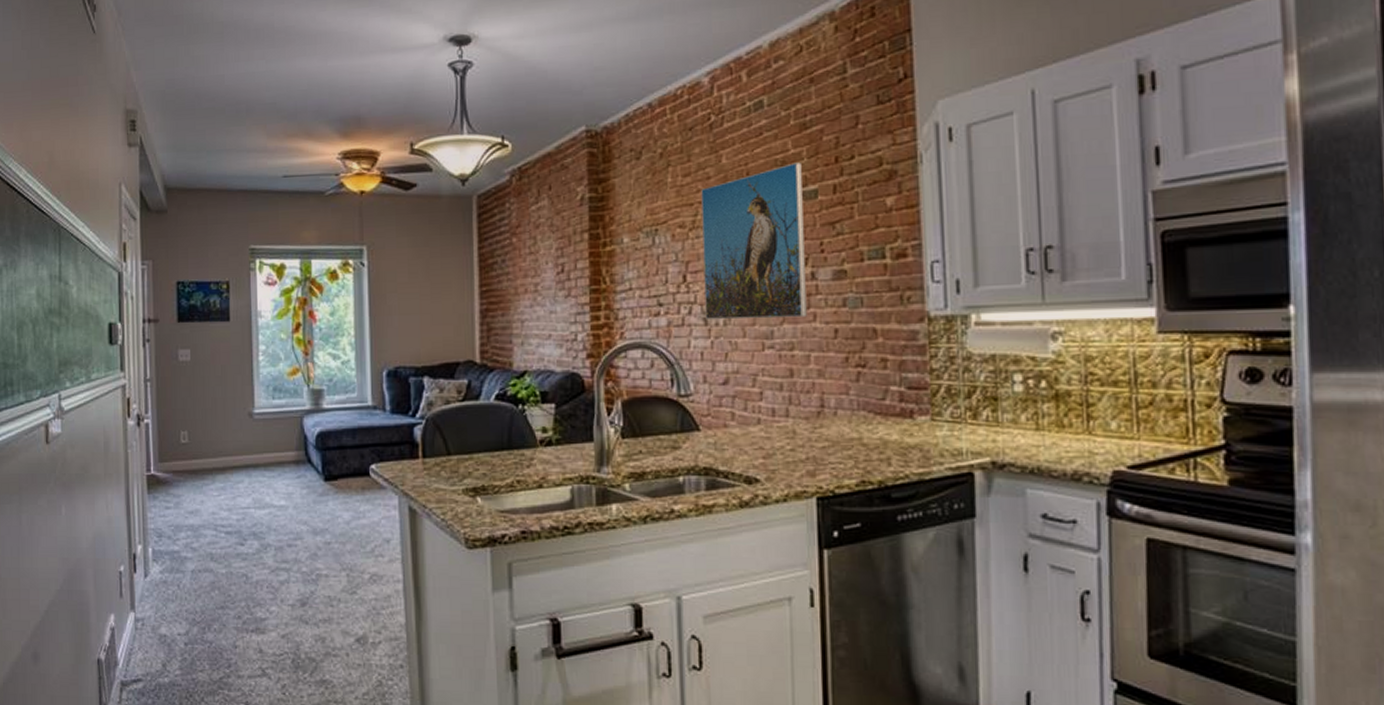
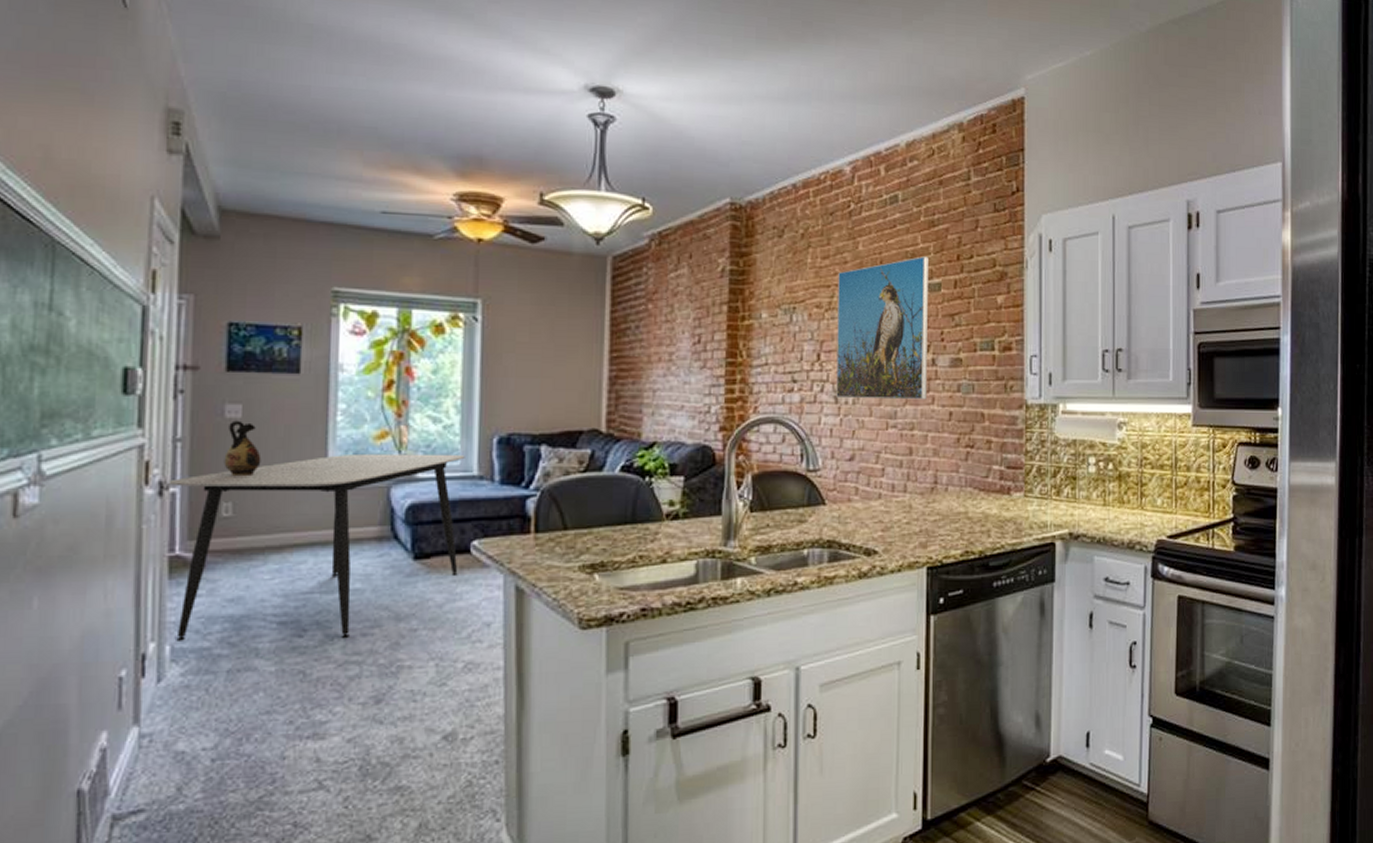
dining table: none [143,387,361,549] -> present [168,453,465,641]
ceramic jug: none [180,363,206,408] -> present [224,420,262,475]

